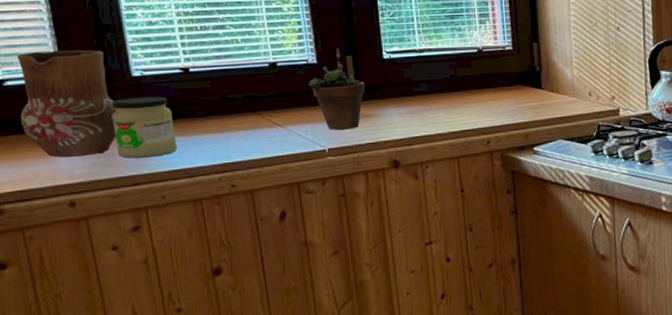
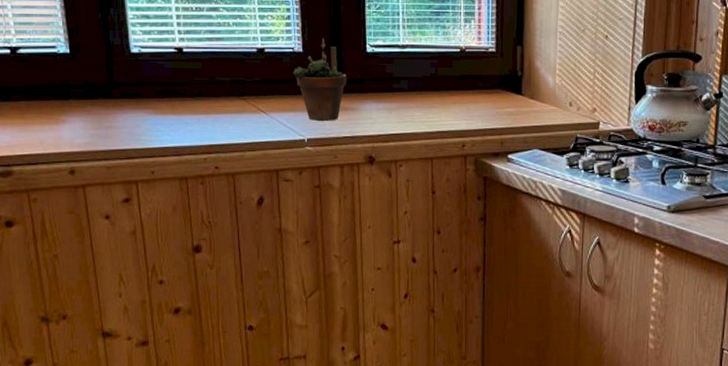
ceramic pitcher: present [18,49,117,158] -> none [30,22,115,128]
jar: present [111,96,177,158] -> none [110,73,168,133]

